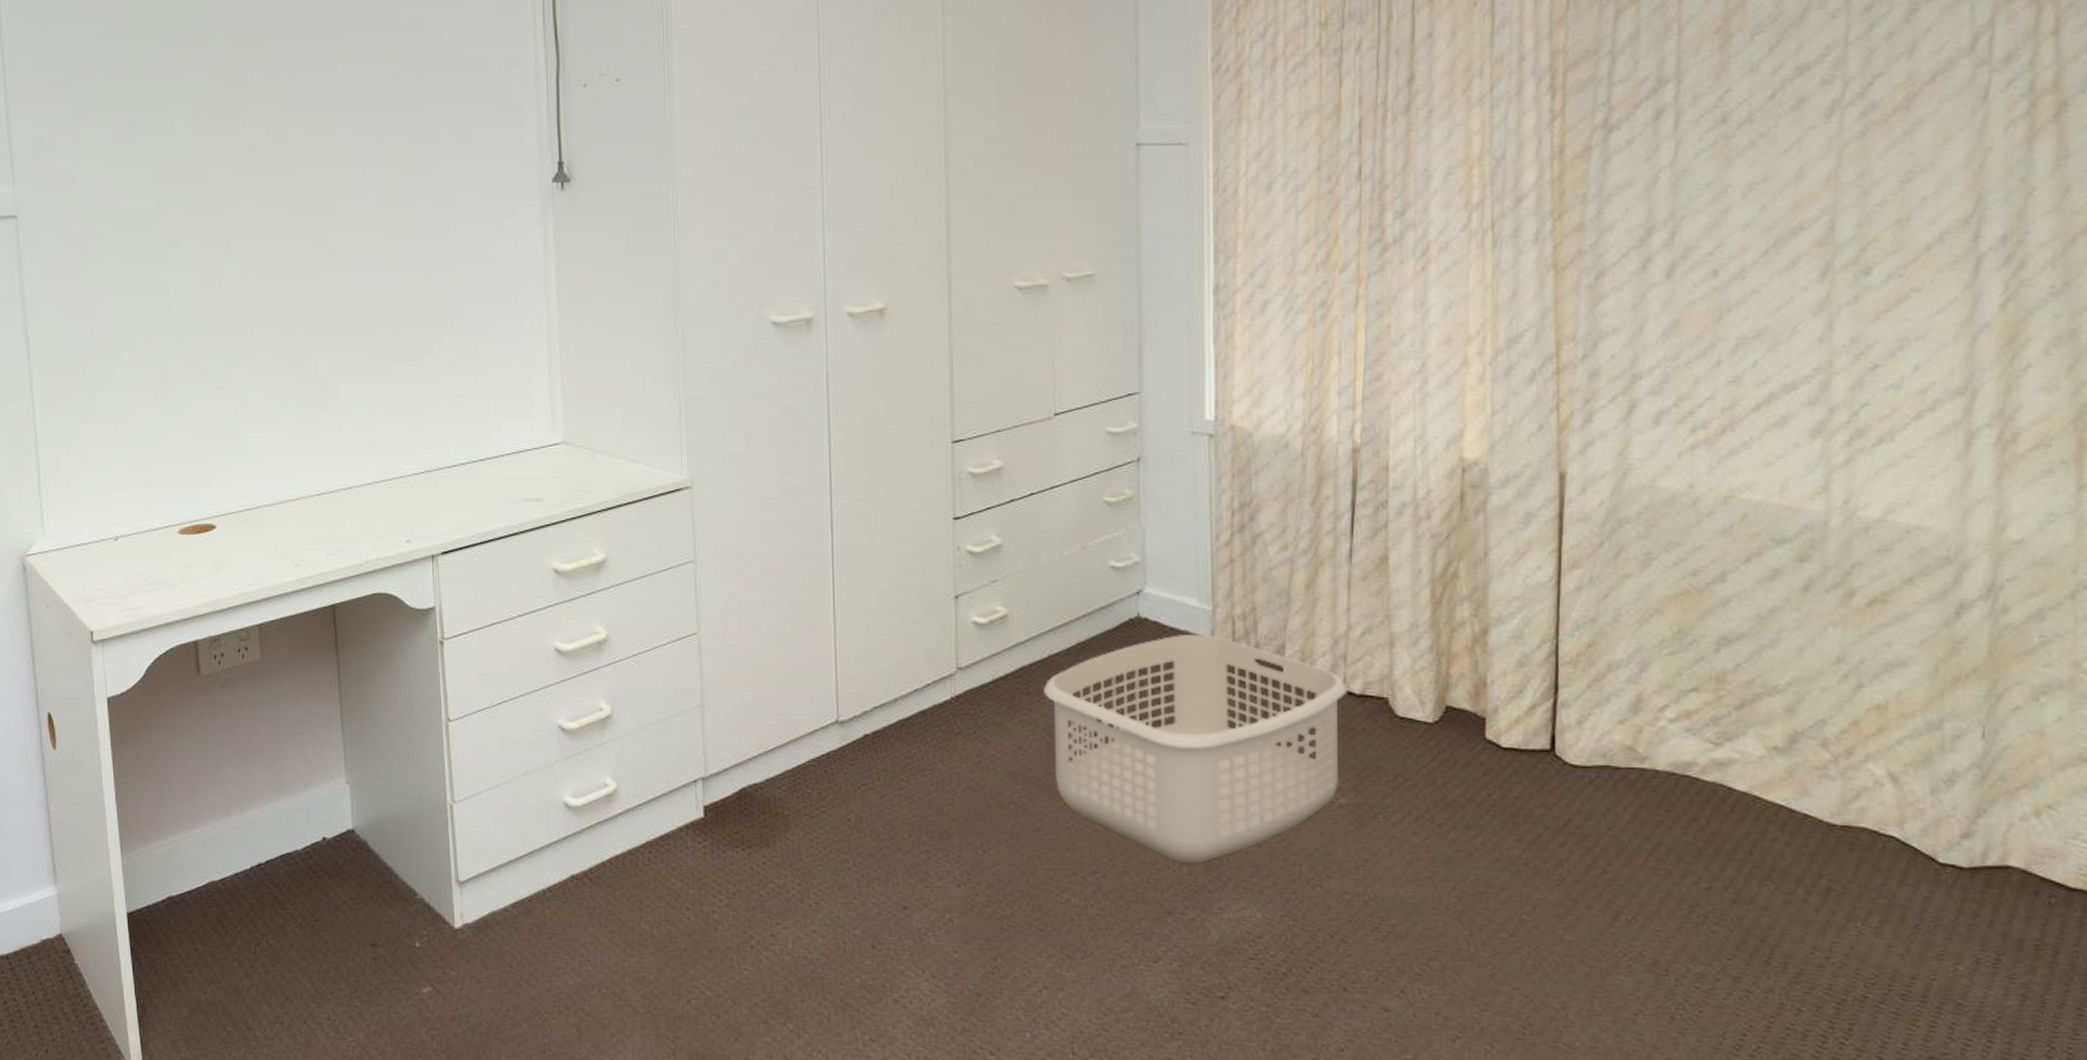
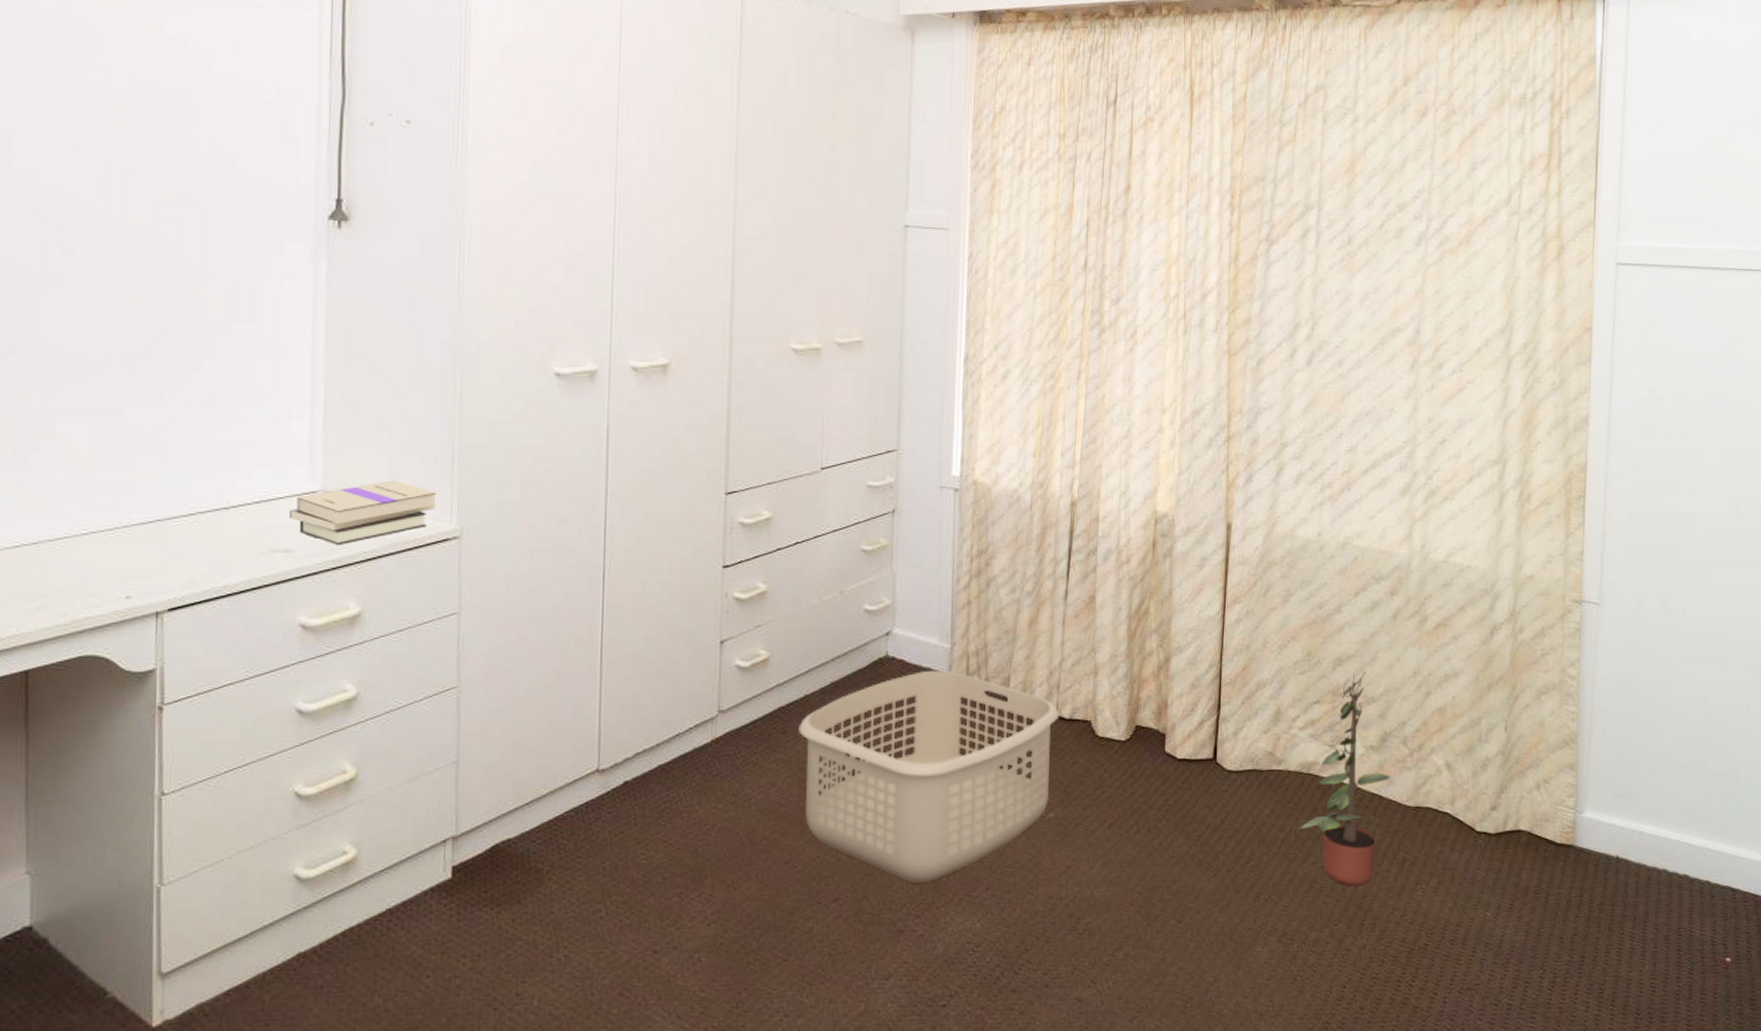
books: none [536,432,667,495] -> present [288,480,437,546]
potted plant: none [1669,655,1806,917] -> present [1296,671,1391,887]

